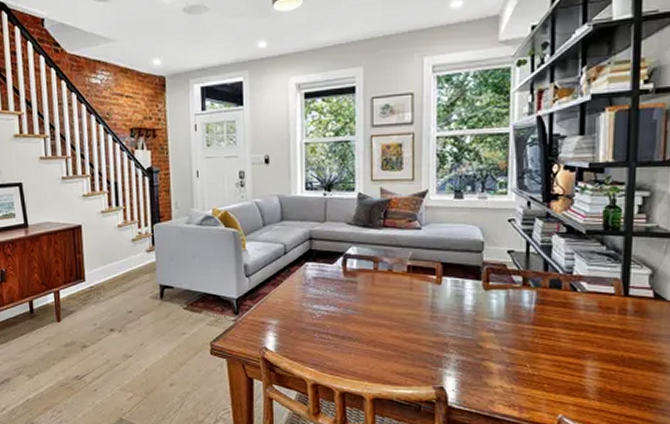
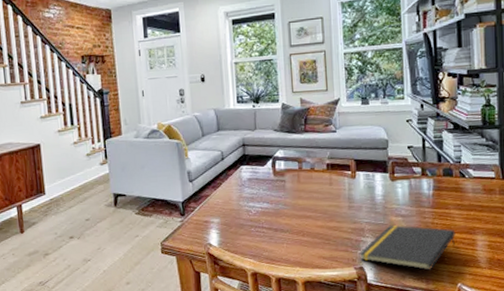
notepad: none [439,341,560,397] -> present [358,224,456,270]

